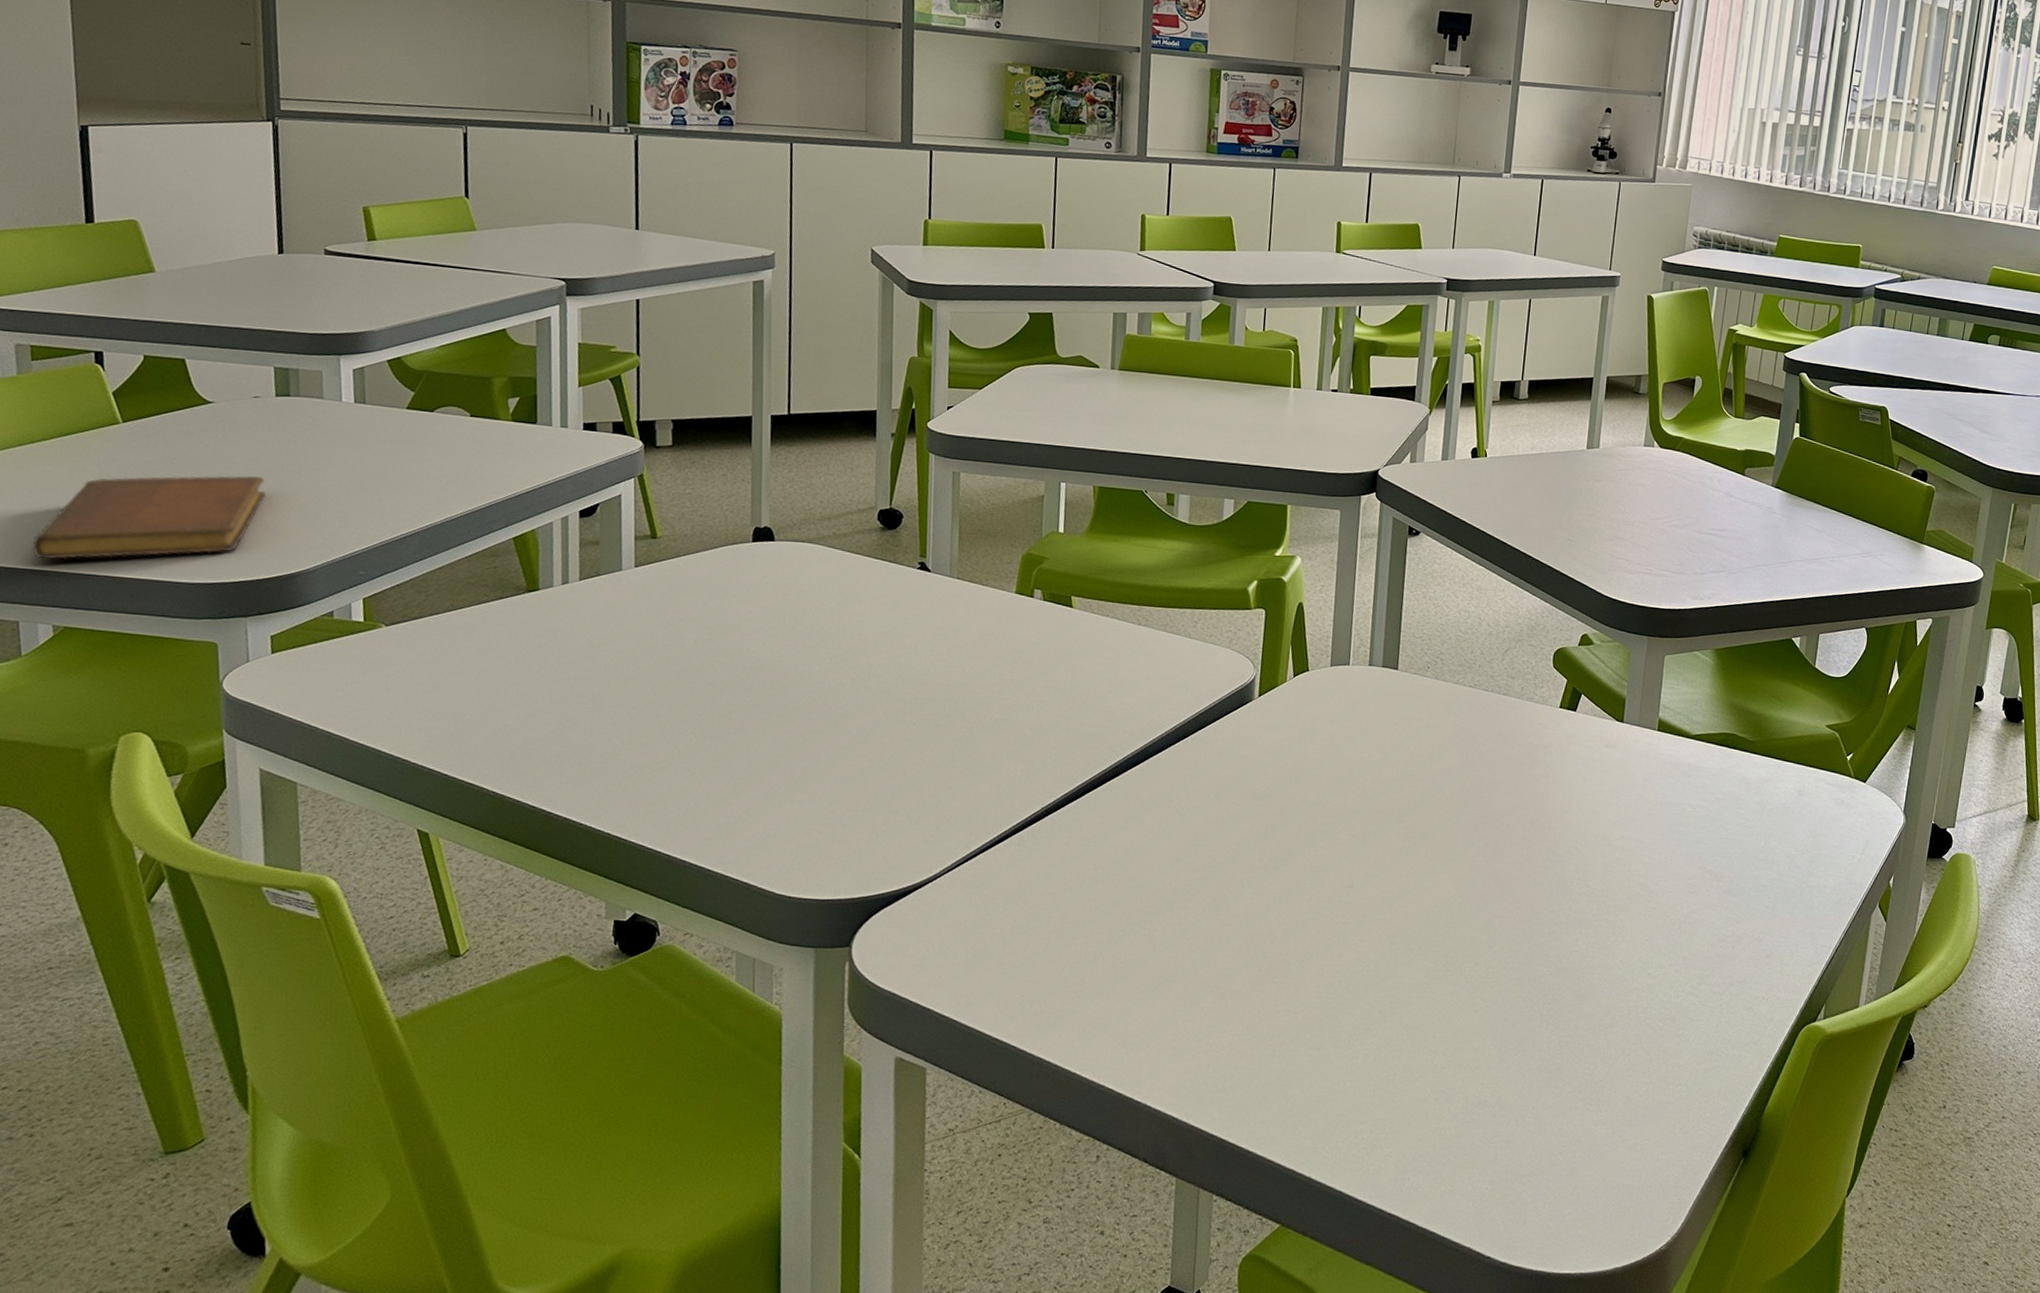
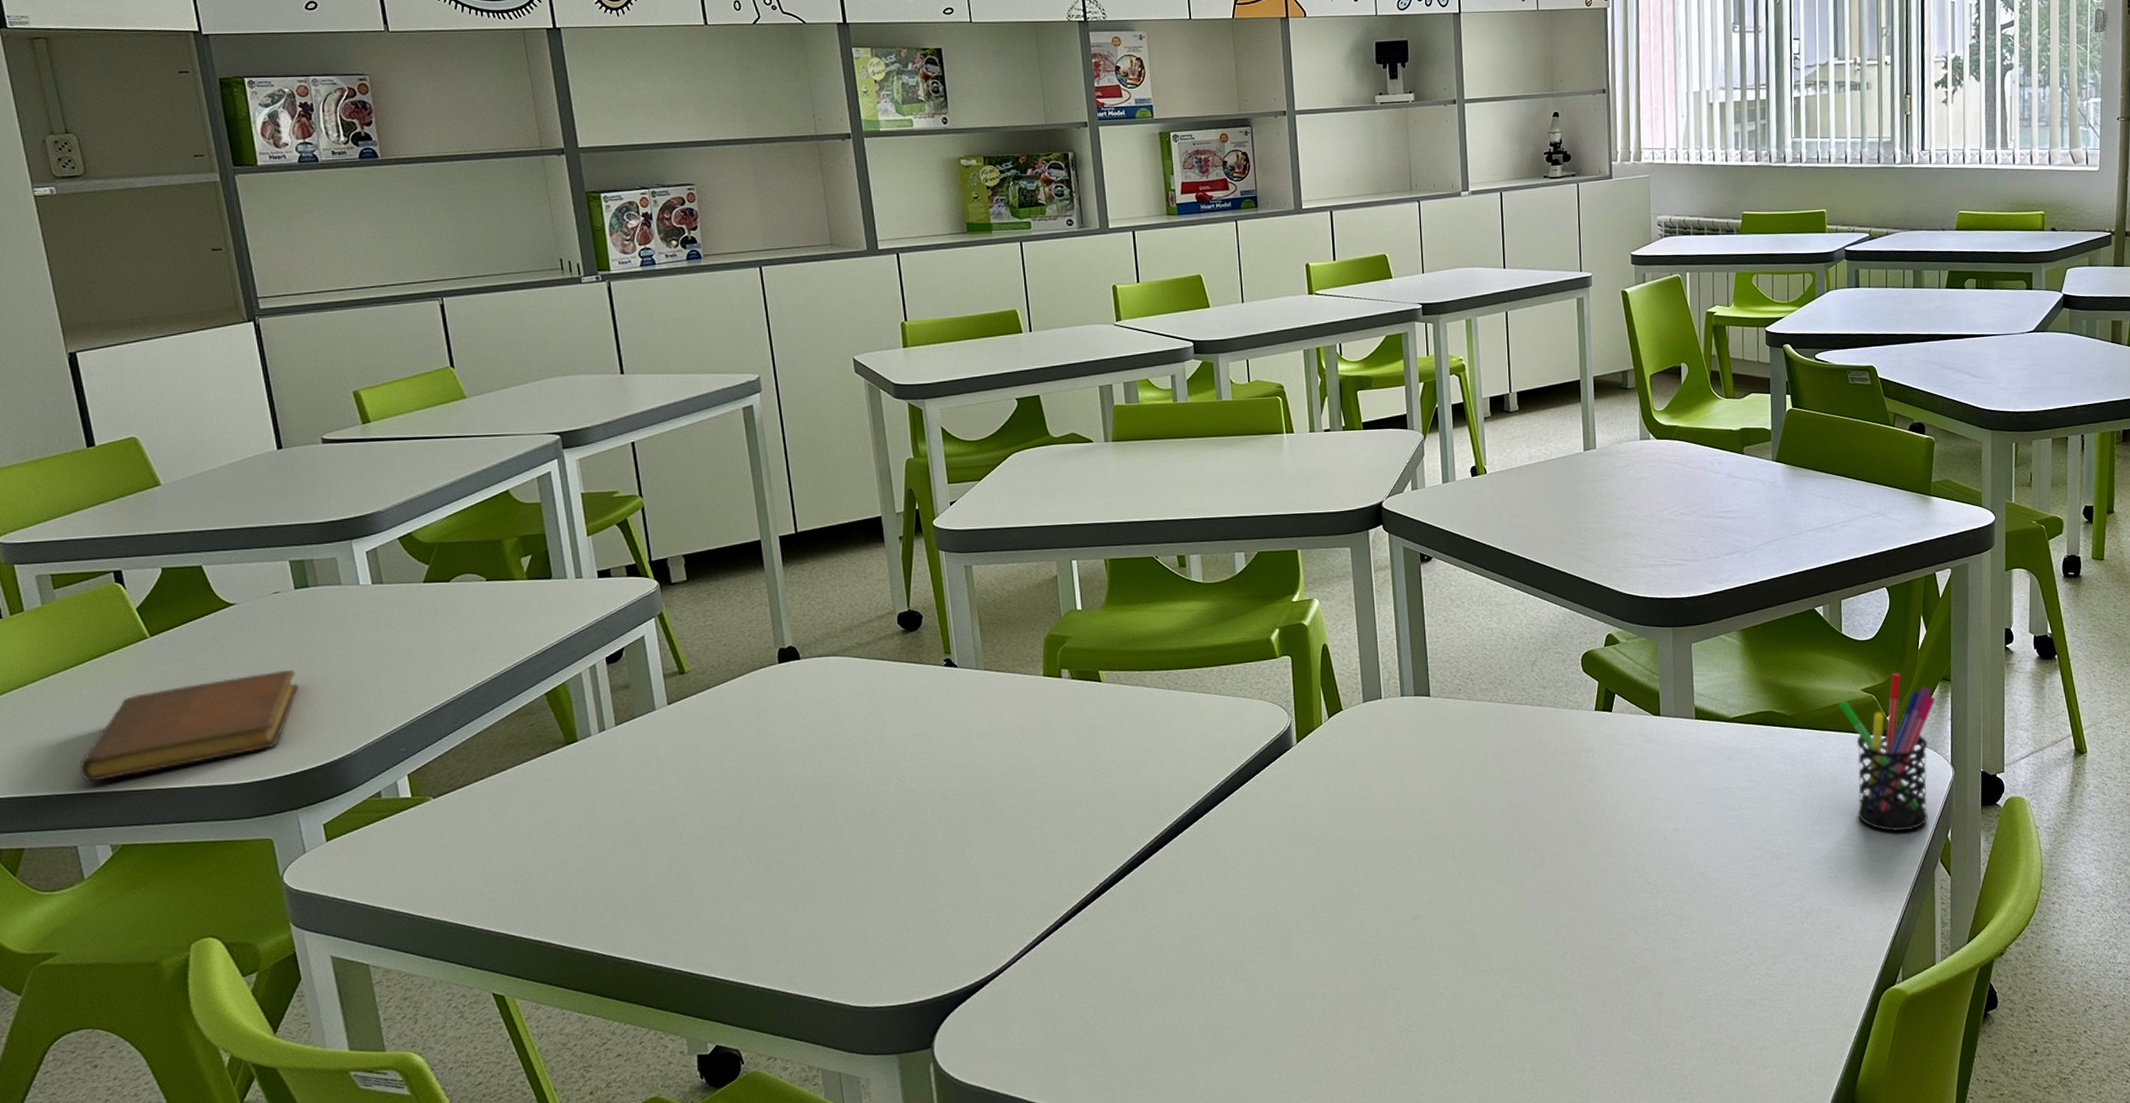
pen holder: none [1801,714,1898,872] -> present [1839,673,1936,832]

